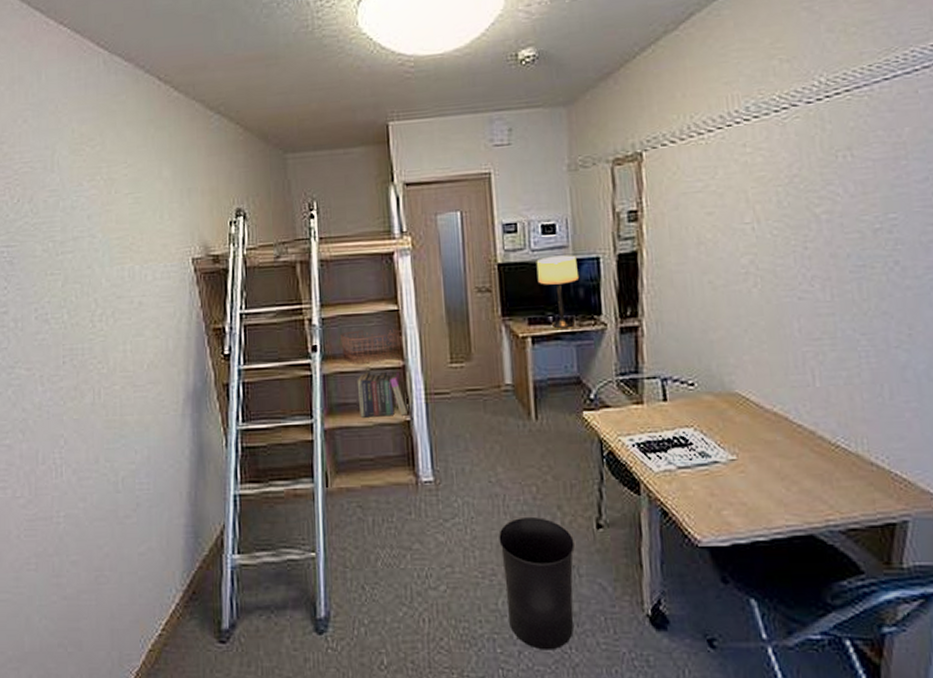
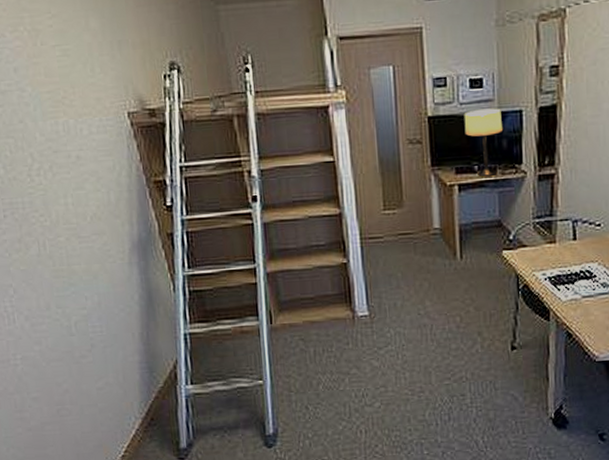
basket: present [340,328,403,365] -> none [279,179,339,214]
books: present [357,370,410,418] -> none [296,218,346,261]
waste bin: present [499,516,575,650] -> none [426,342,492,450]

